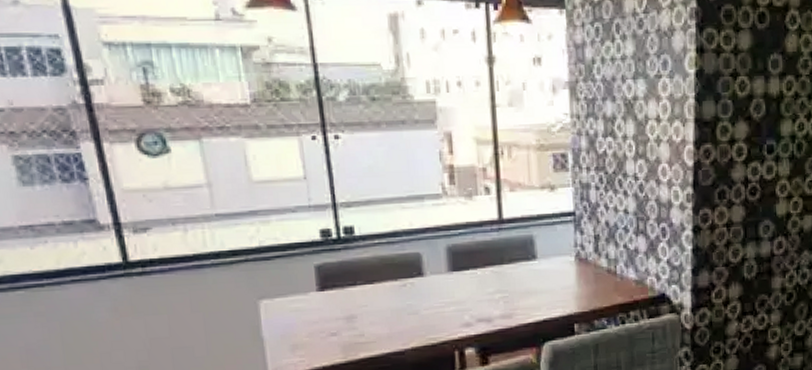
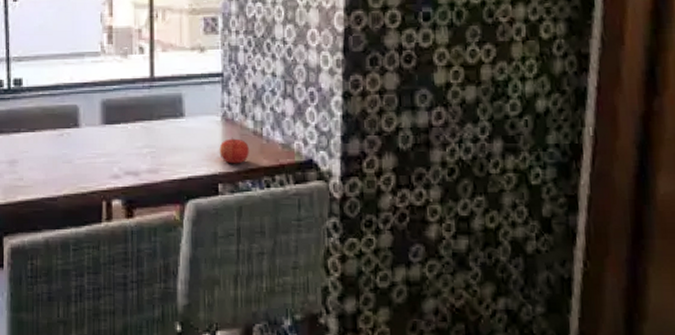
fruit: none [574,277,604,304] -> present [219,137,249,164]

